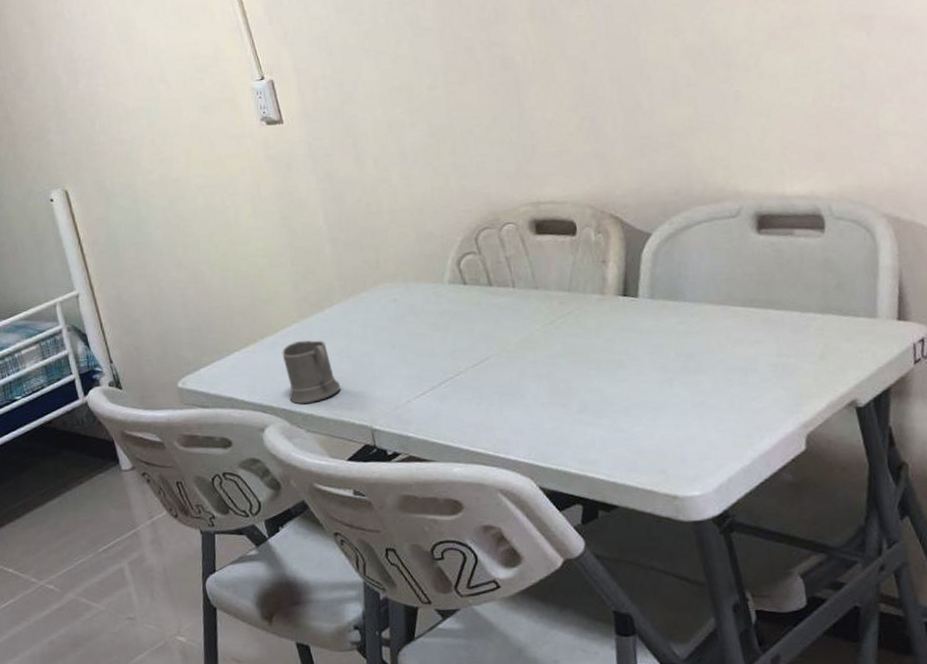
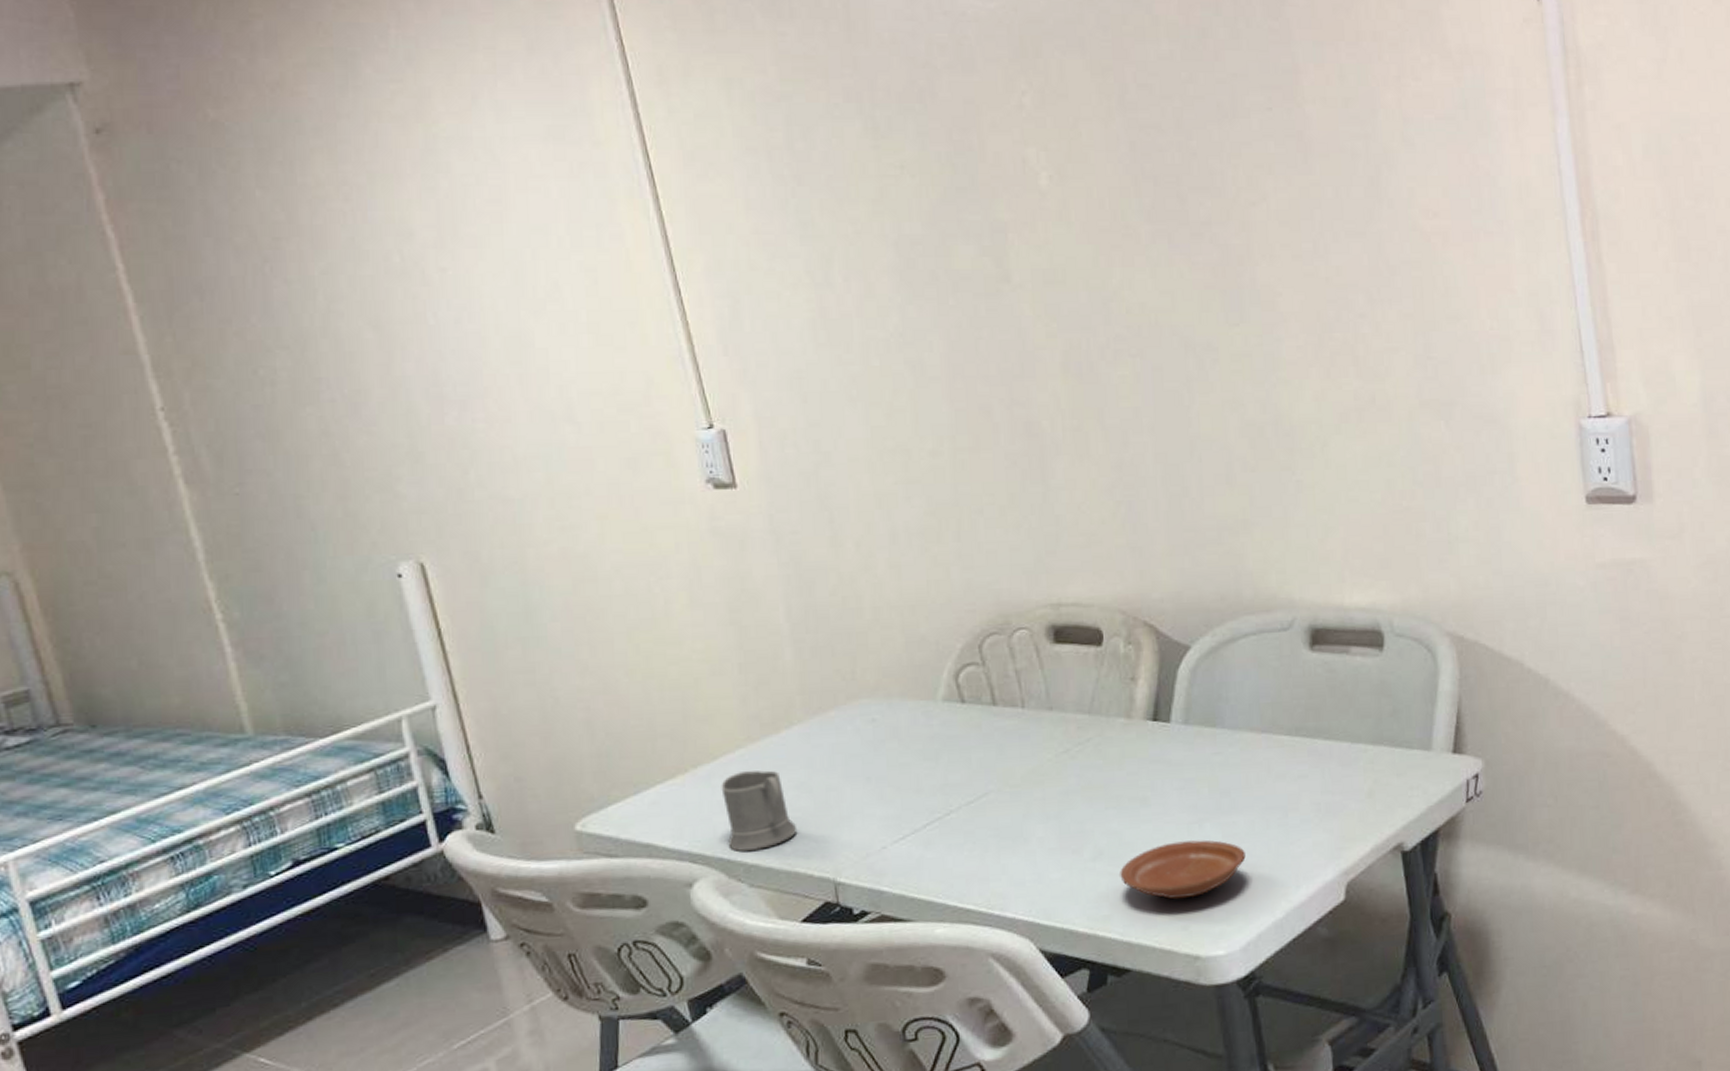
plate: none [603,396,713,447] -> present [1120,840,1246,900]

